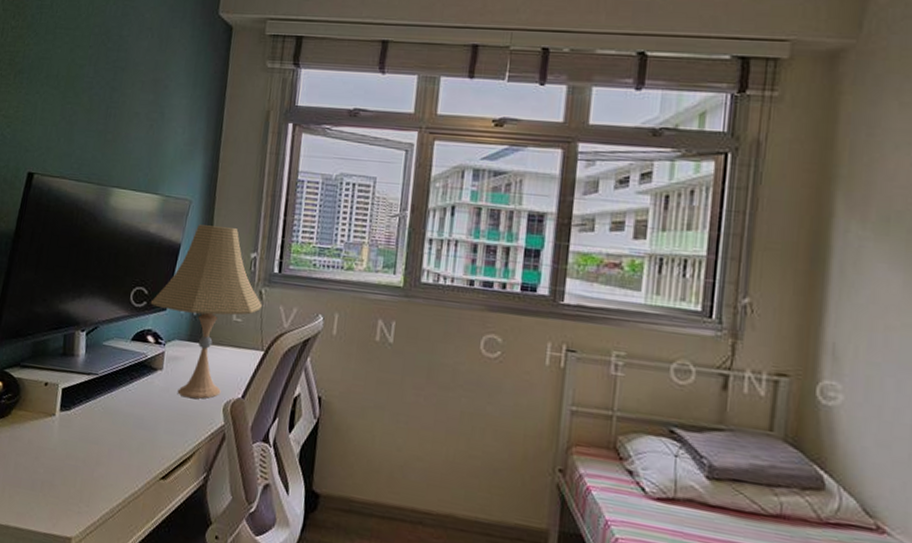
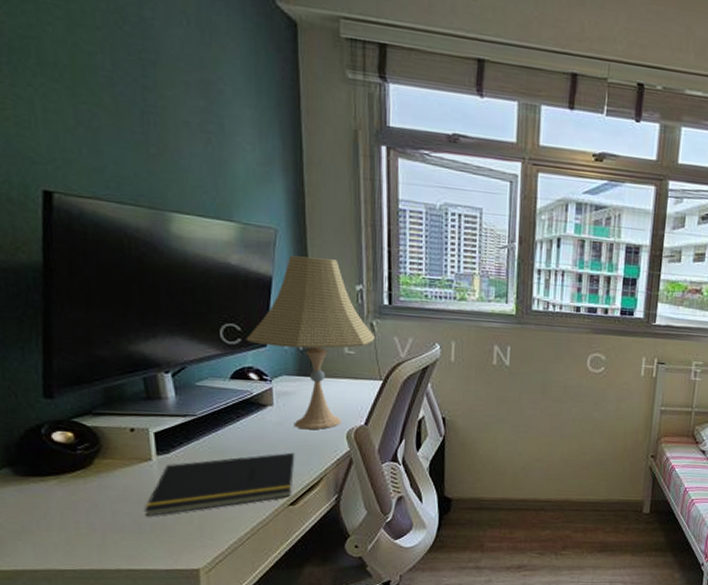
notepad: none [39,420,174,474] -> present [143,452,295,517]

